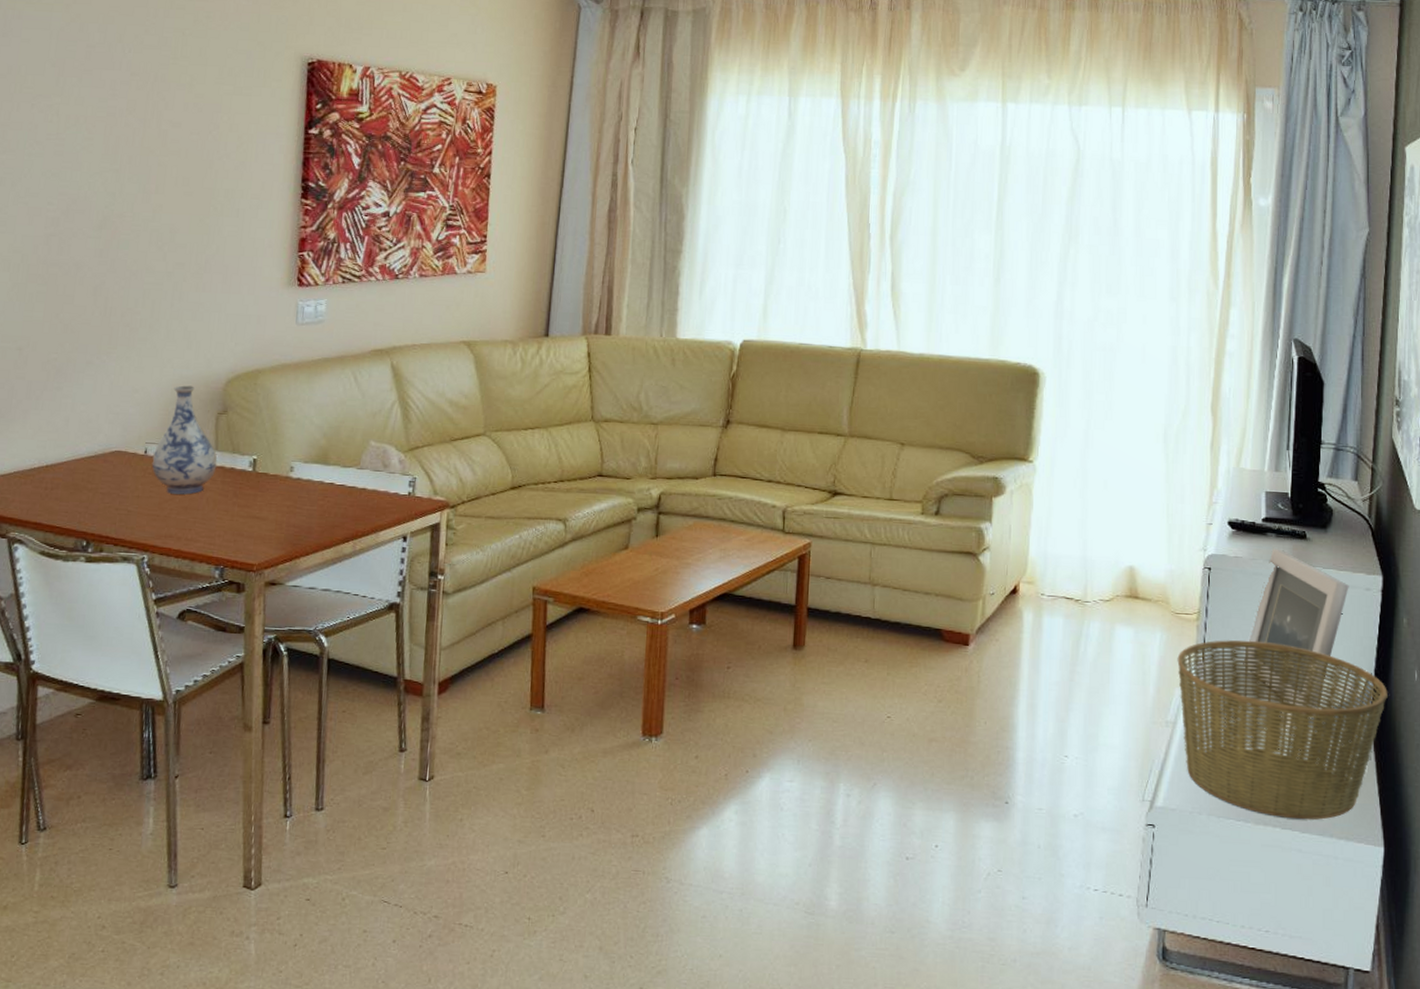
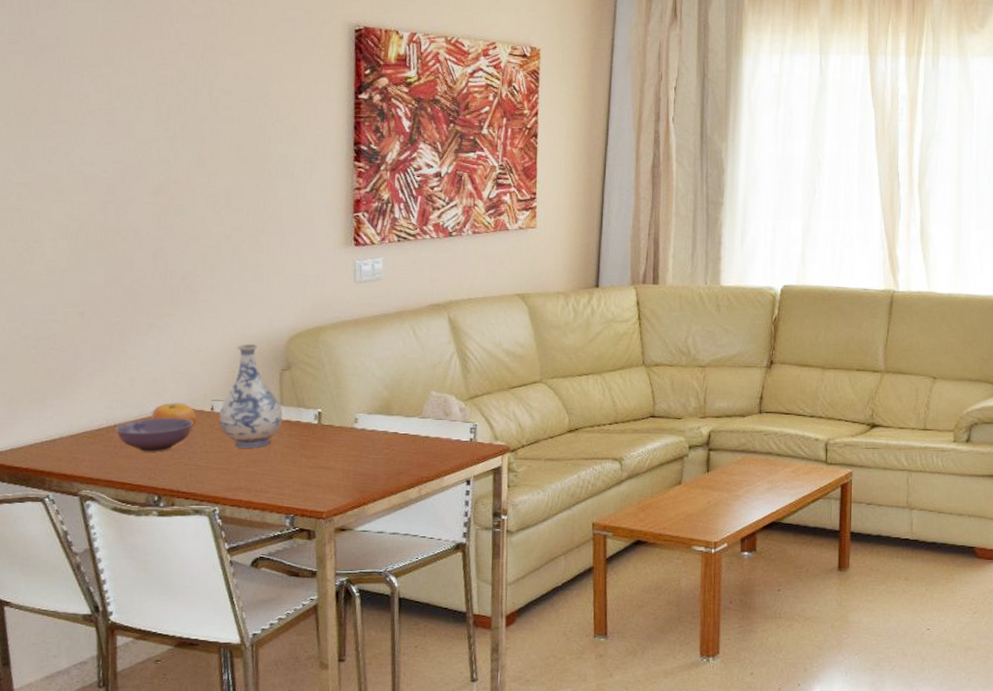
bowl: none [47,459,127,495] -> present [115,418,194,452]
fruit: none [83,444,130,471] -> present [151,402,197,428]

